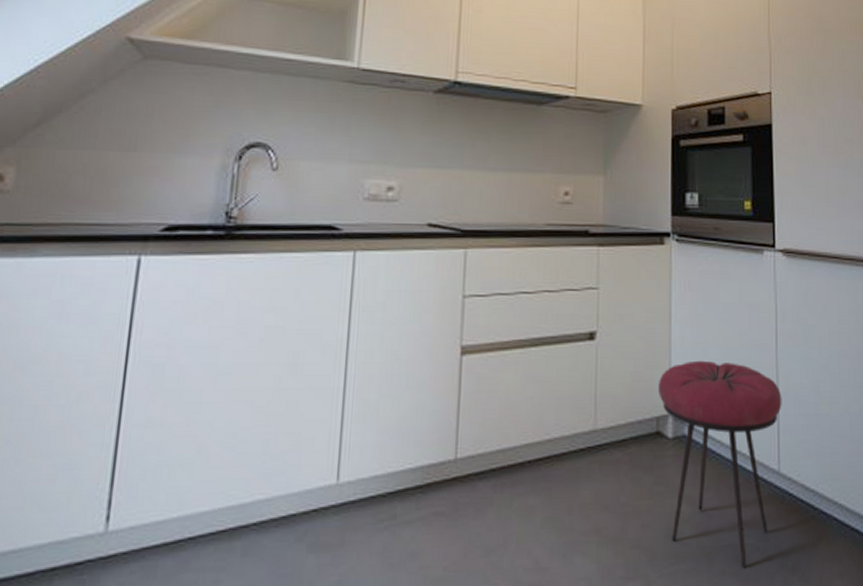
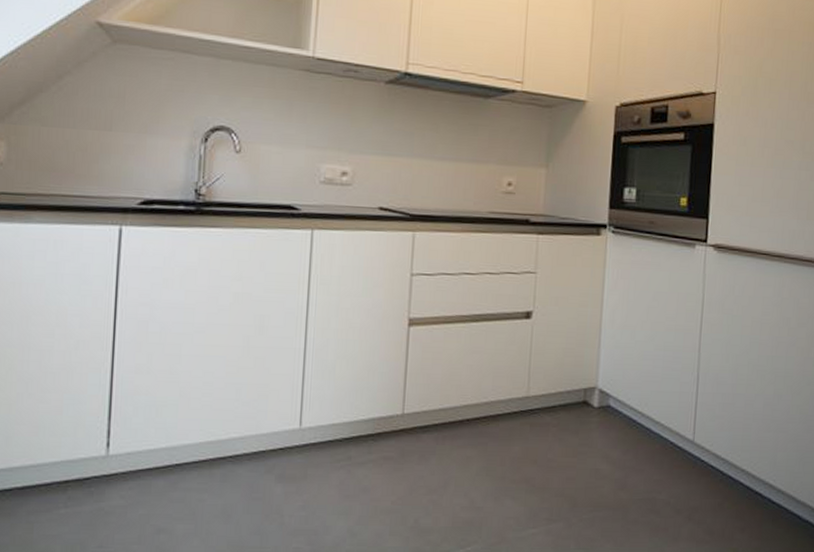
stool: present [657,360,782,569] -> none [586,341,702,519]

